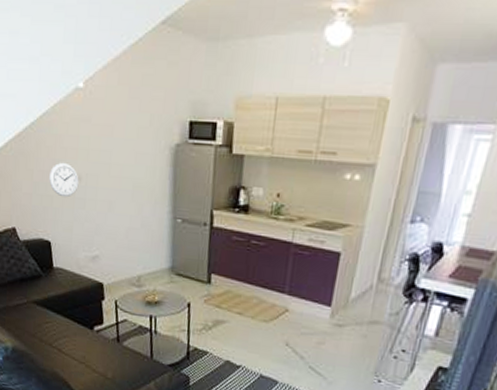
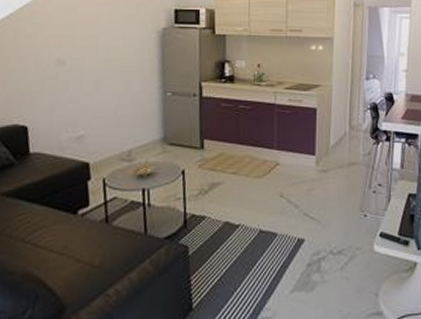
wall clock: present [49,162,79,198] -> none [28,48,63,82]

